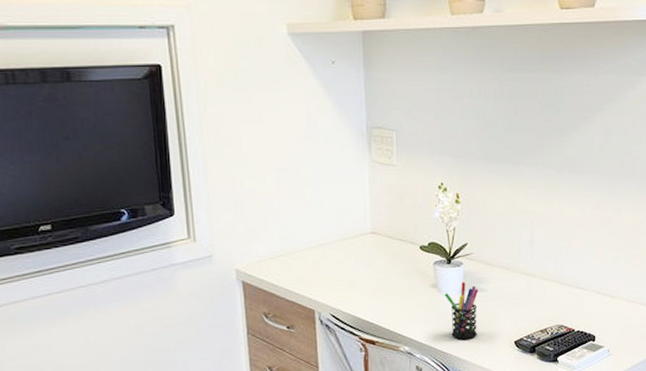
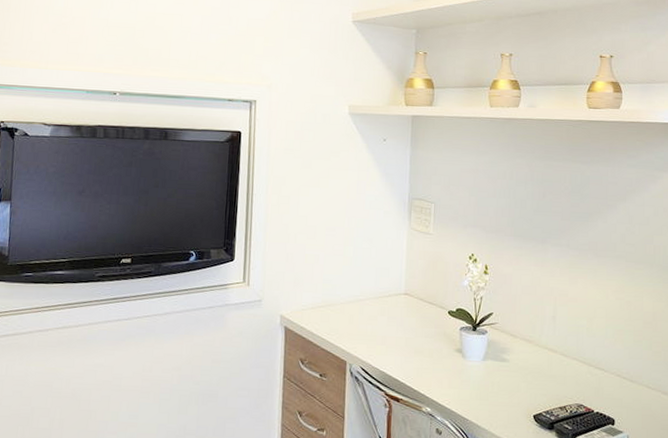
pen holder: present [444,282,479,339] -> none [468,350,501,407]

